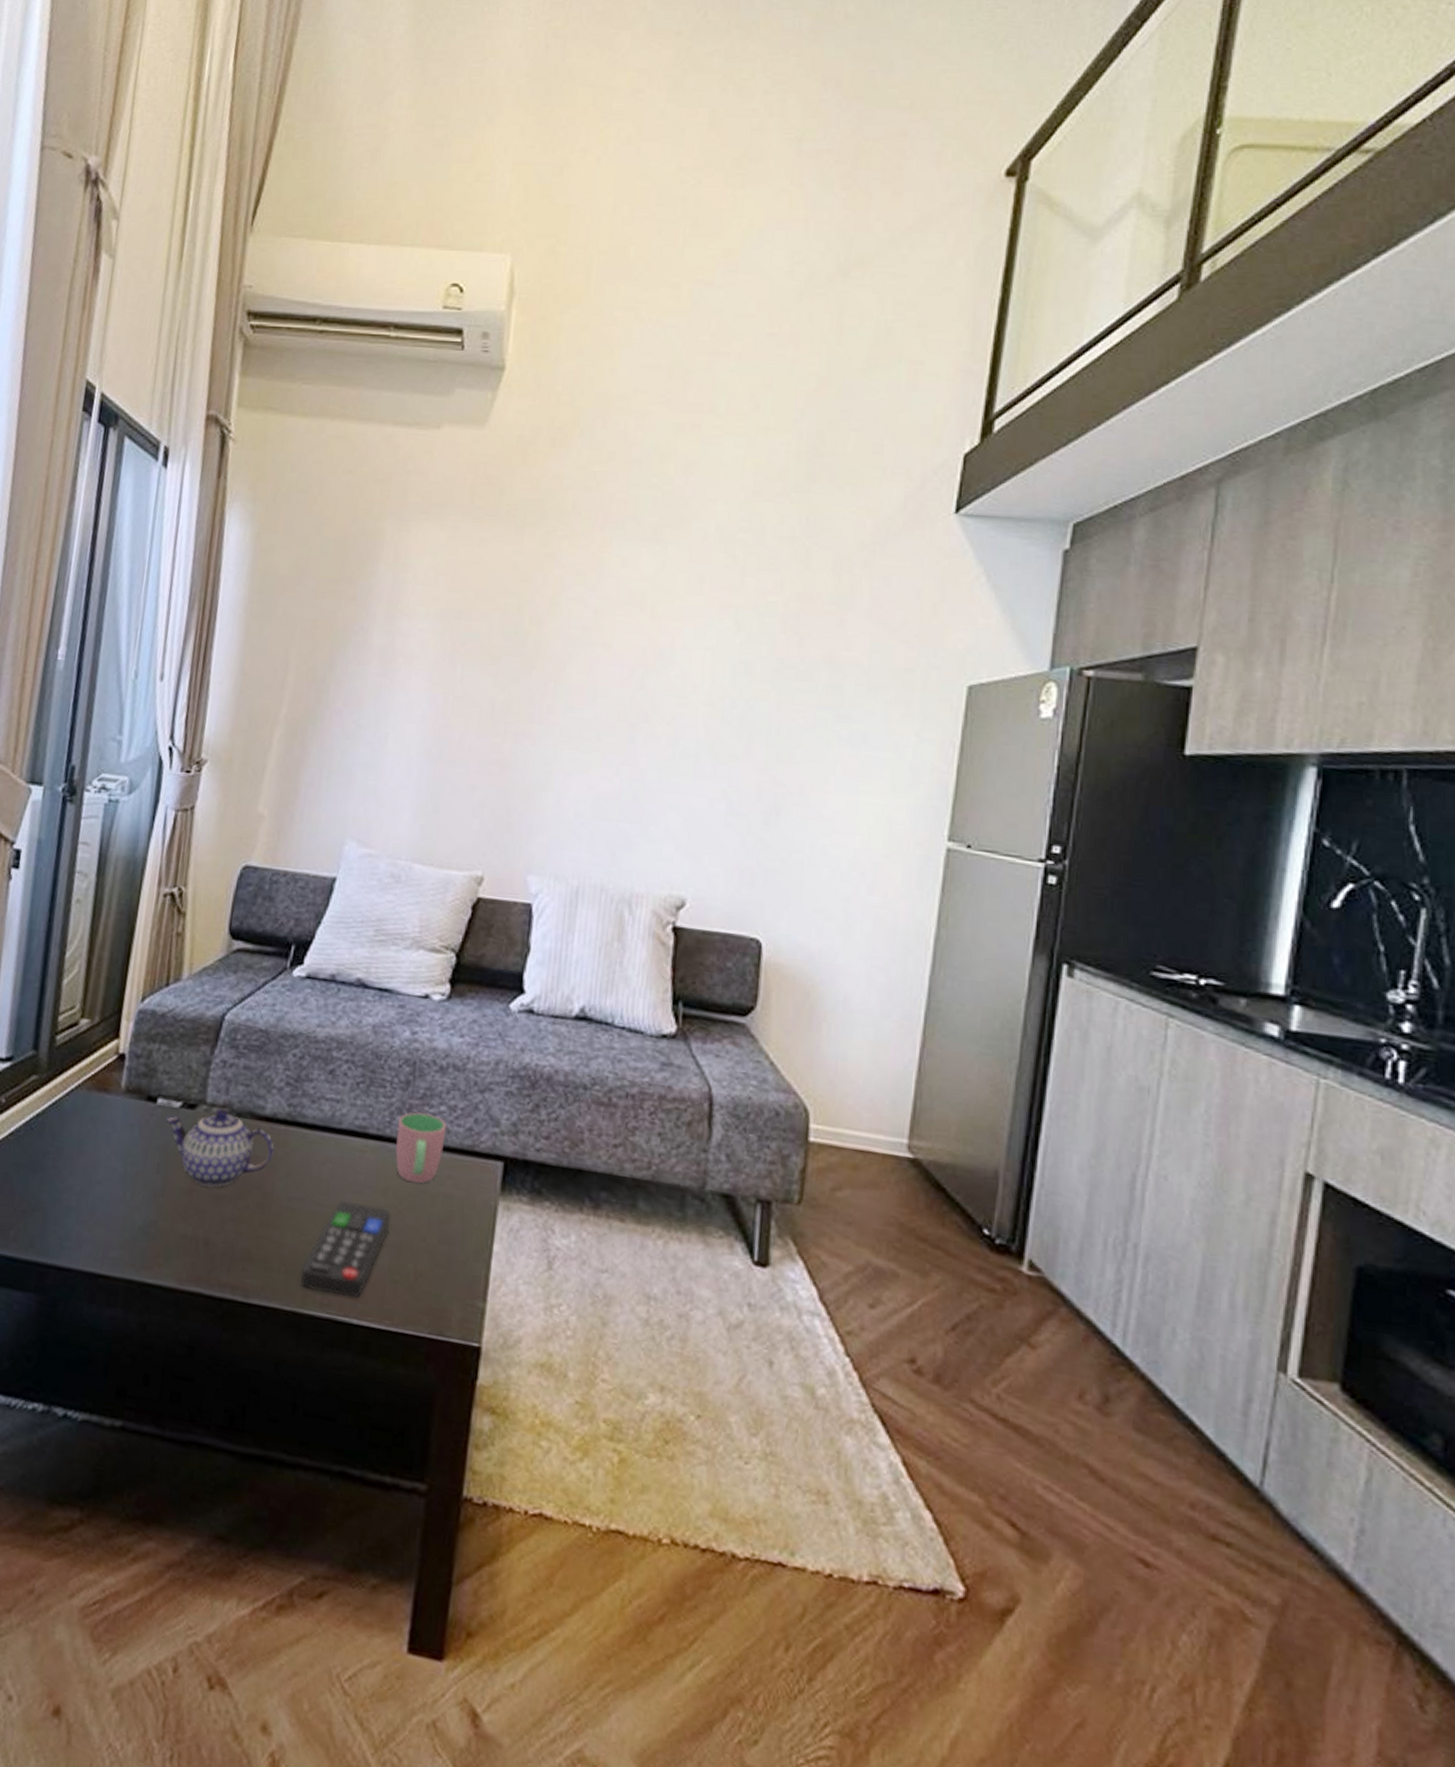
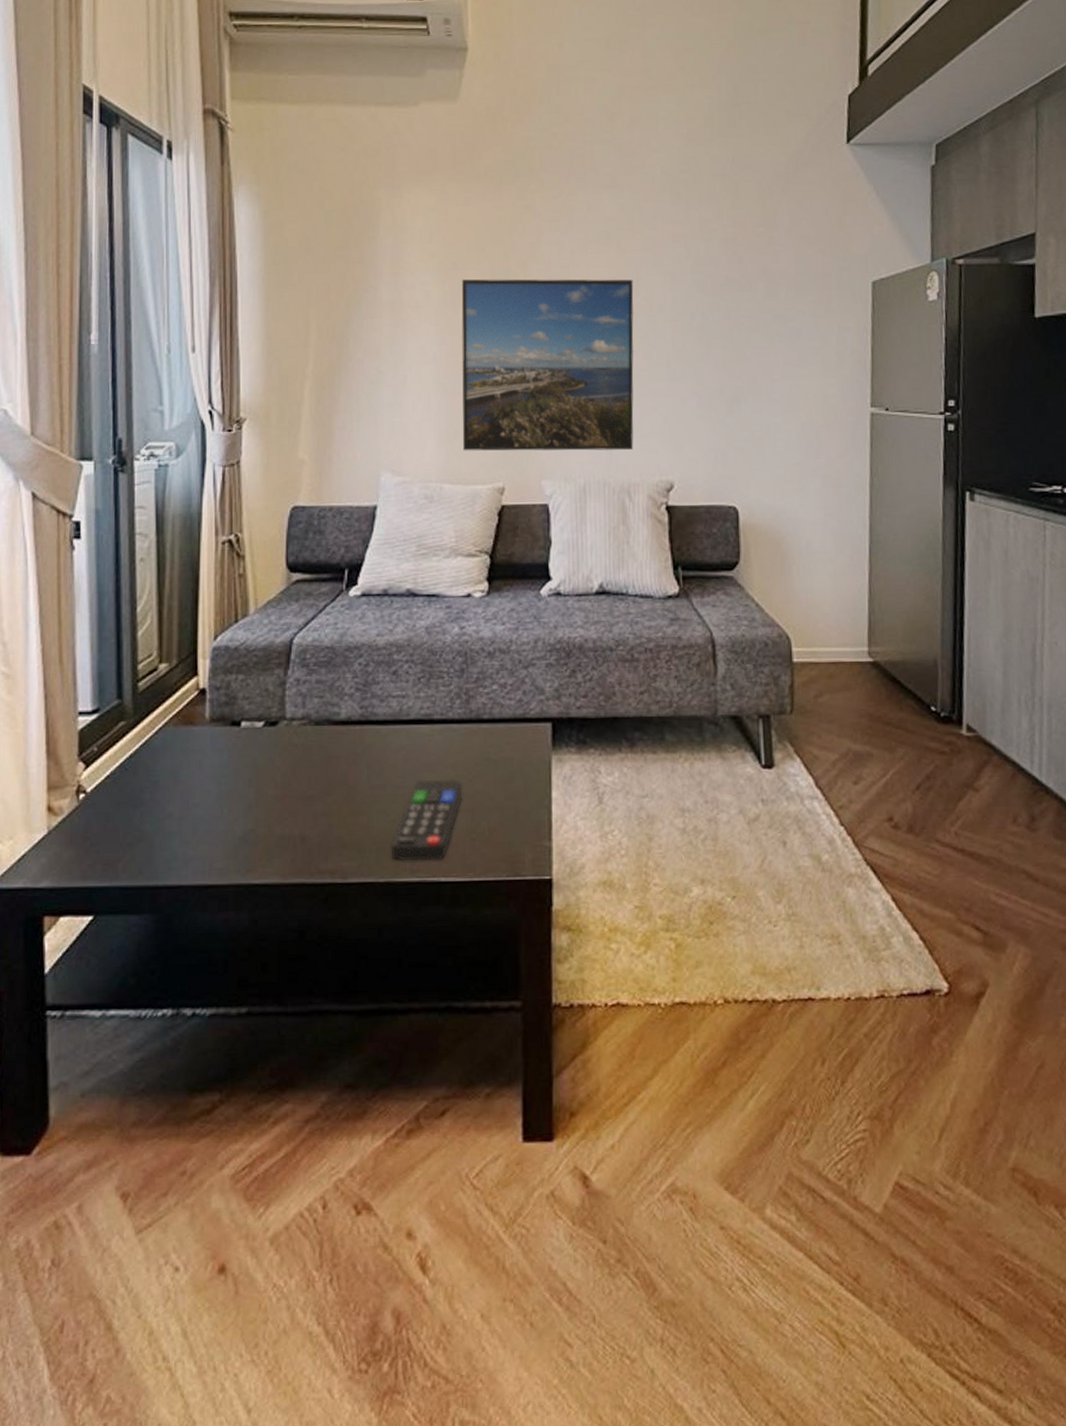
teapot: present [166,1109,275,1189] -> none [251,721,353,791]
cup: present [395,1112,447,1184] -> none [458,693,500,754]
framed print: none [441,631,666,853] -> present [461,279,634,451]

